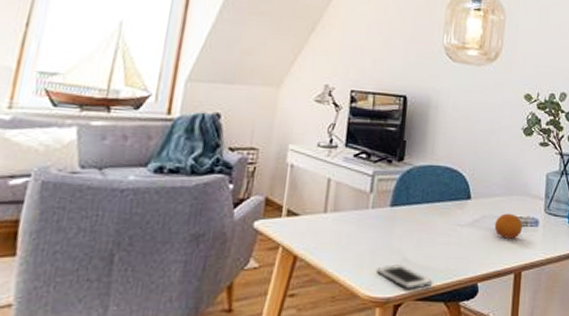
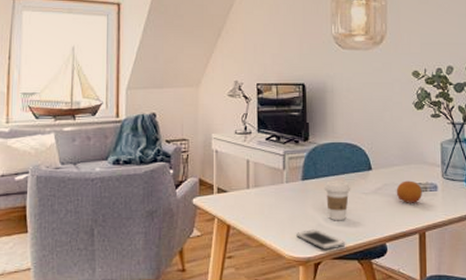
coffee cup: none [415,208,446,256] -> present [324,180,351,221]

